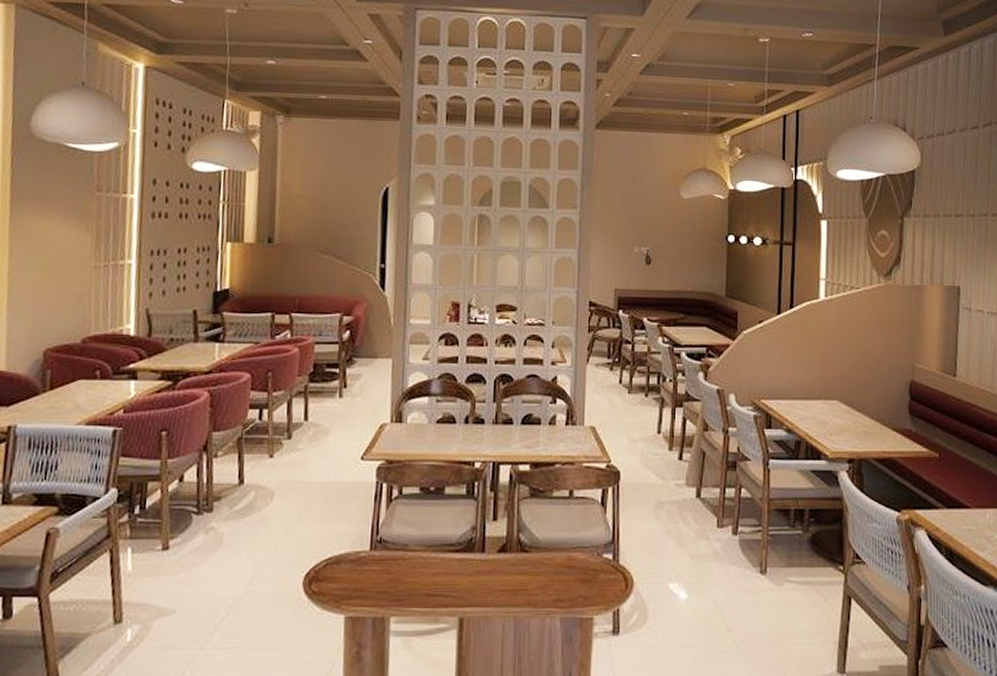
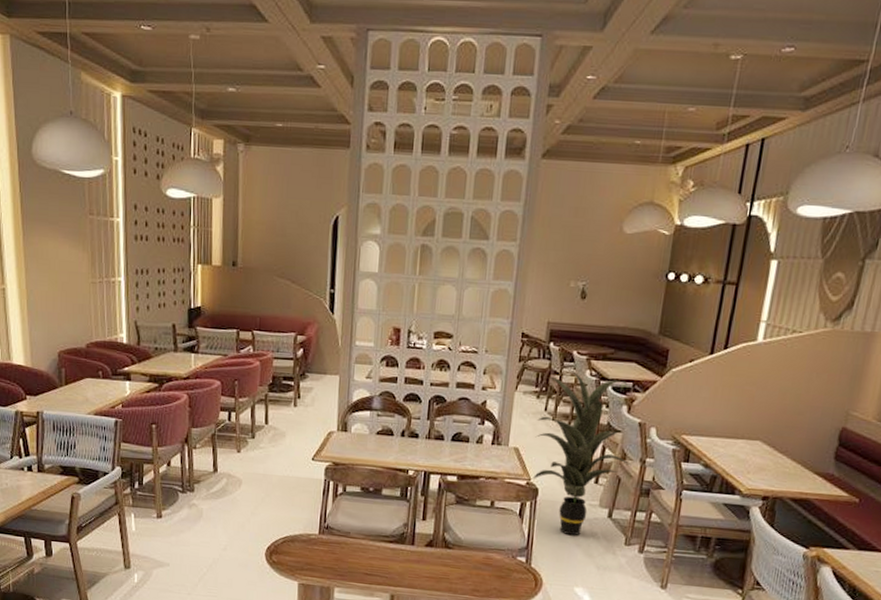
indoor plant: none [612,337,714,523] -> present [532,369,631,536]

